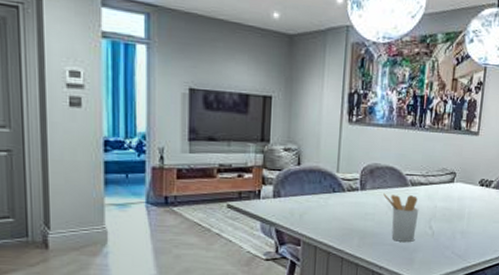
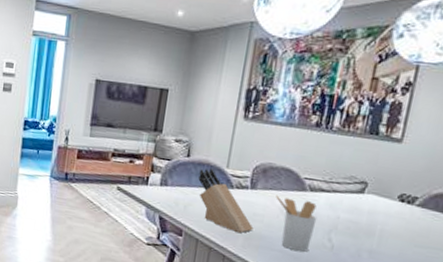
knife block: none [311,174,366,234] -> present [198,168,254,234]

